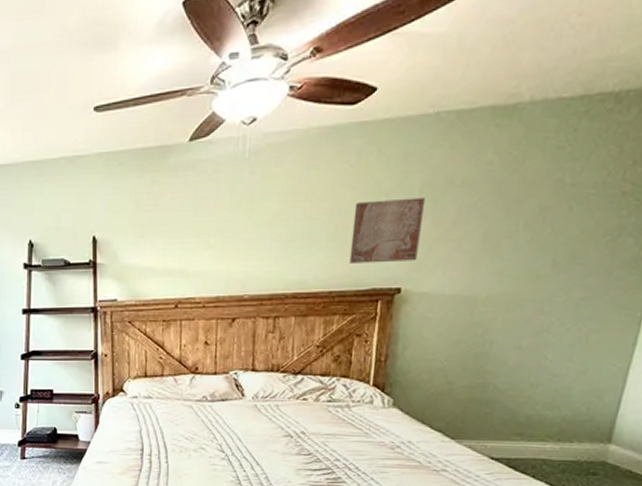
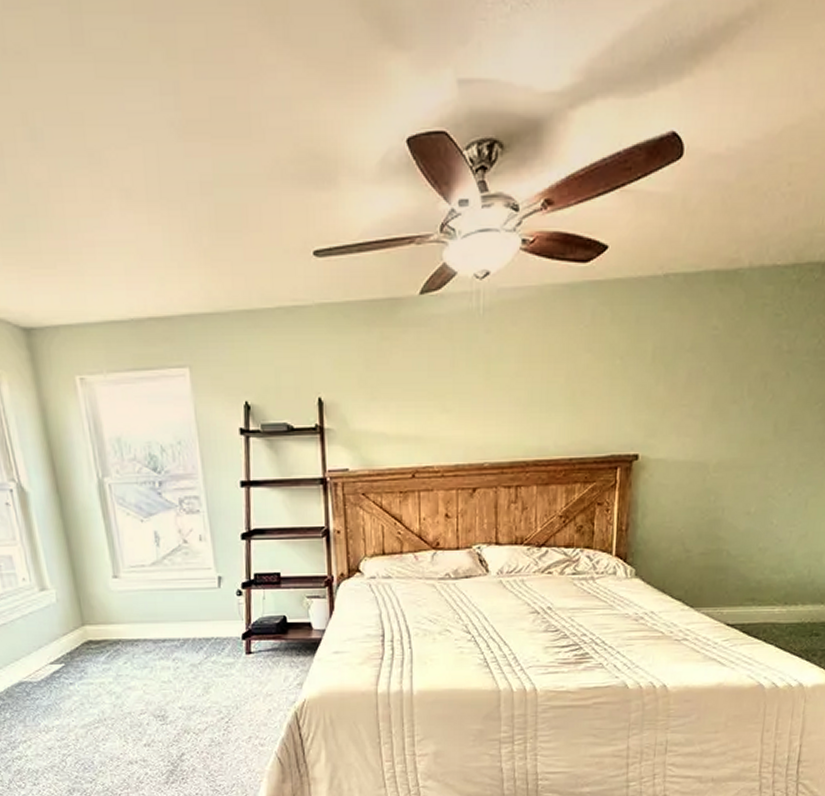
wall art: present [349,197,426,263] -> none [588,361,659,429]

